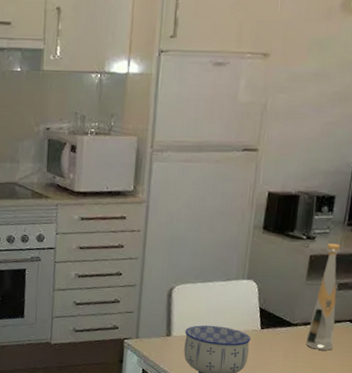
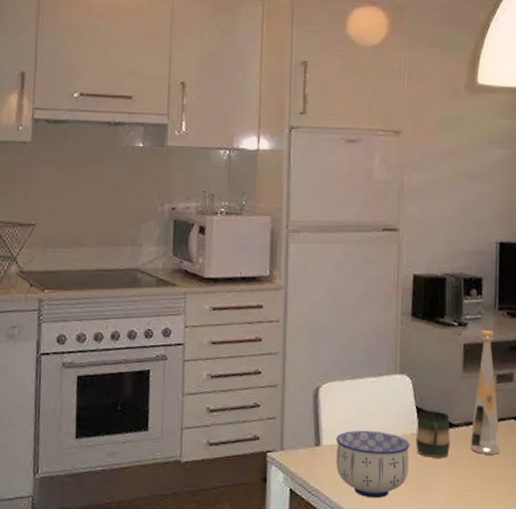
mug: none [256,311,290,351] -> present [415,410,450,458]

